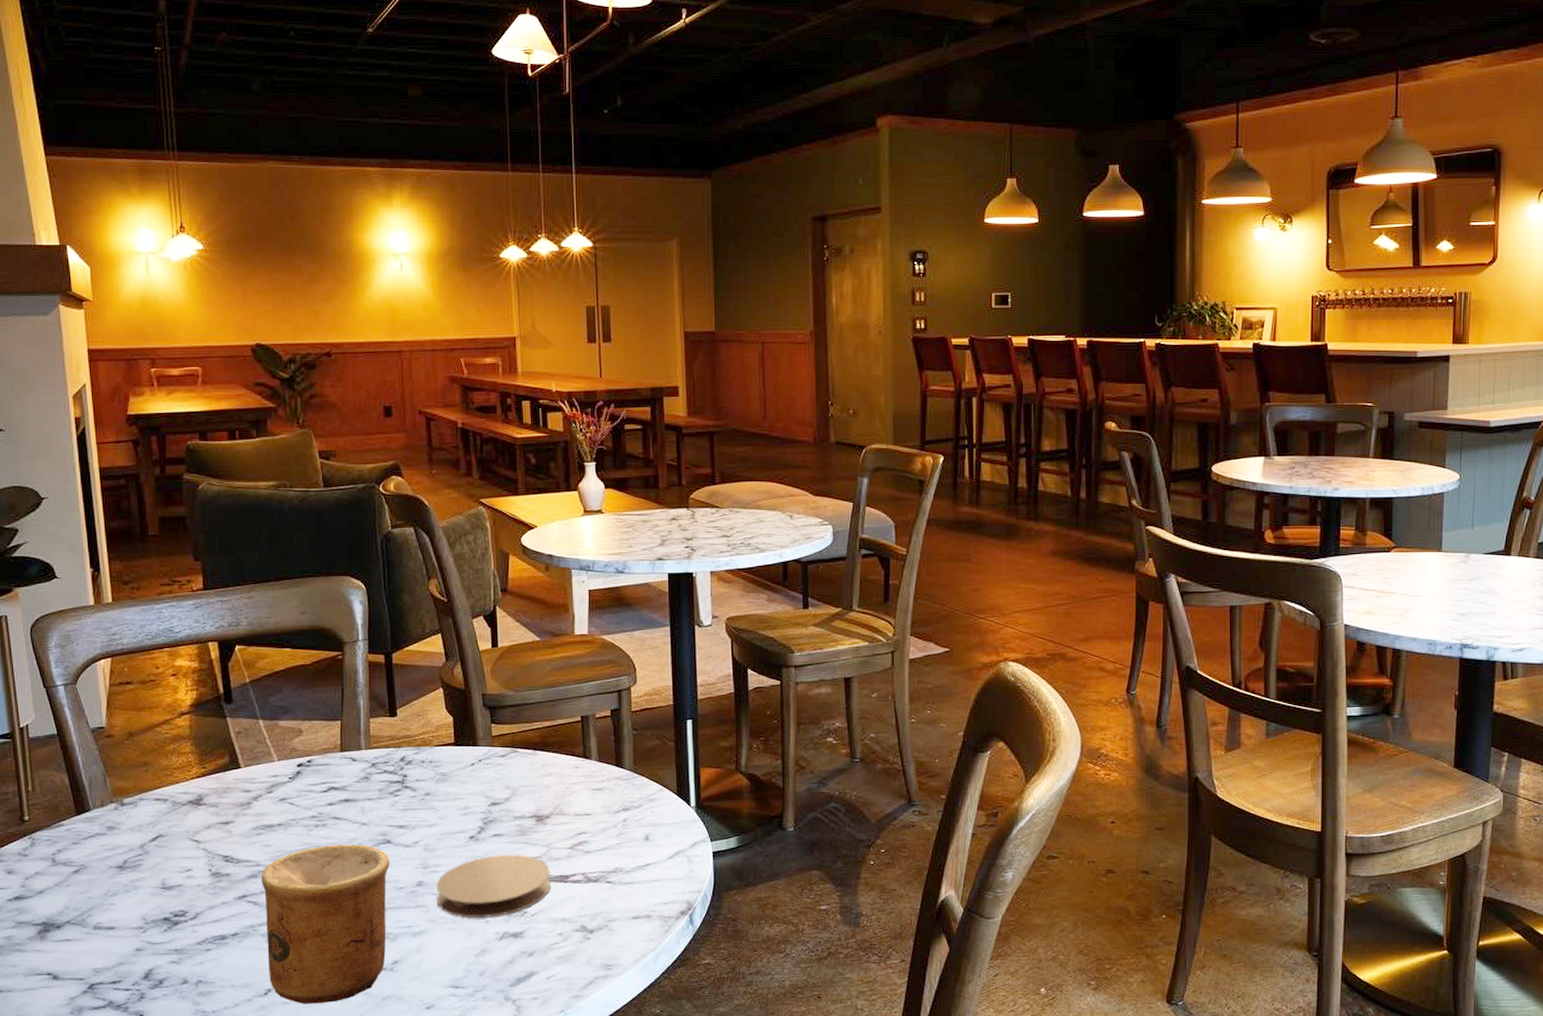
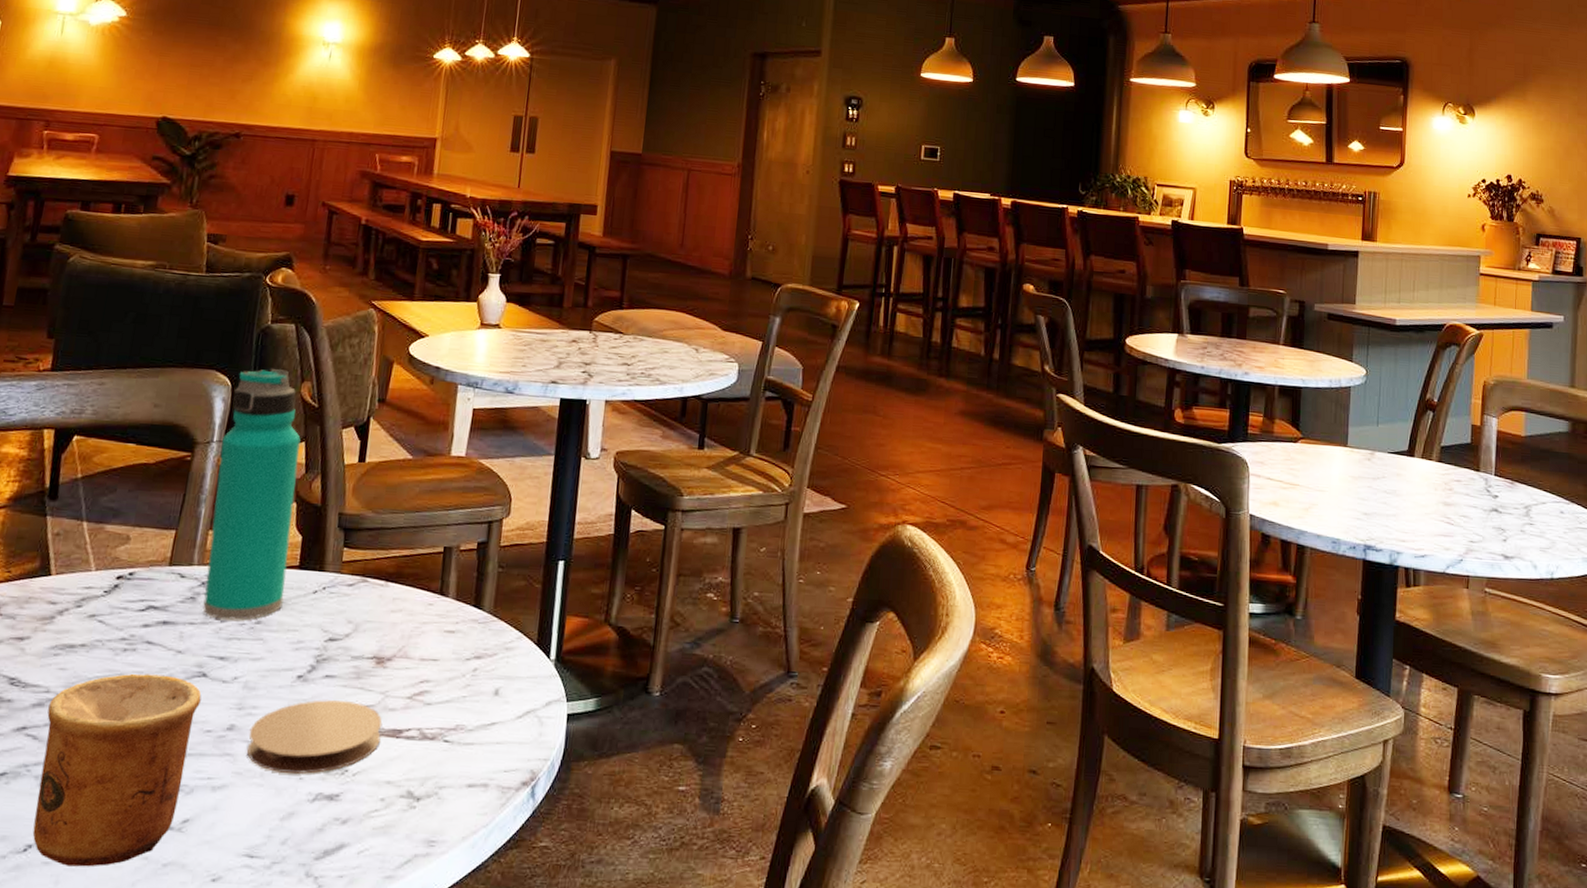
water bottle: none [367,570,446,794] -> present [203,369,301,620]

